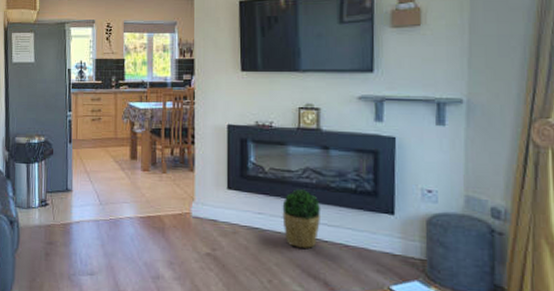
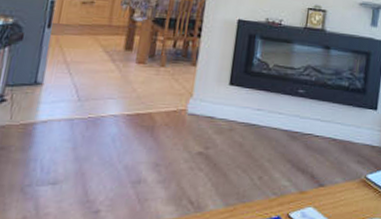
potted plant: present [282,189,321,248] -> none [280,86,317,143]

